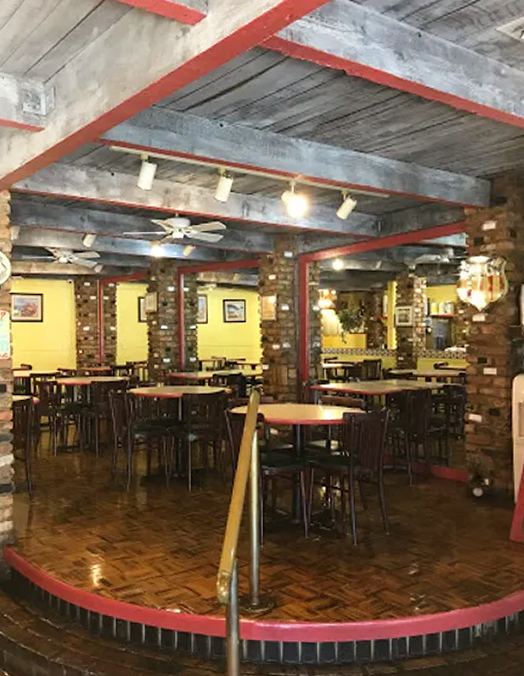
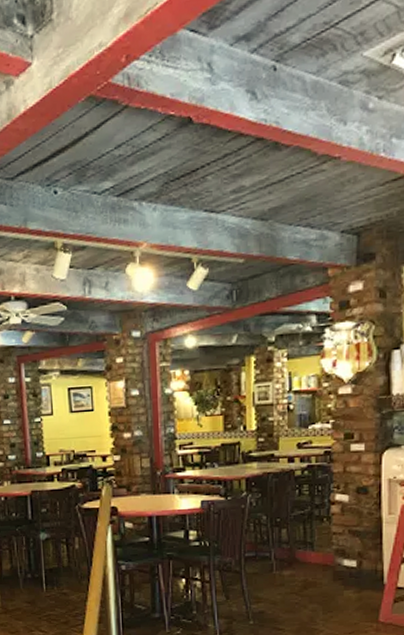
potted plant: present [463,457,492,496] -> none [329,539,360,579]

